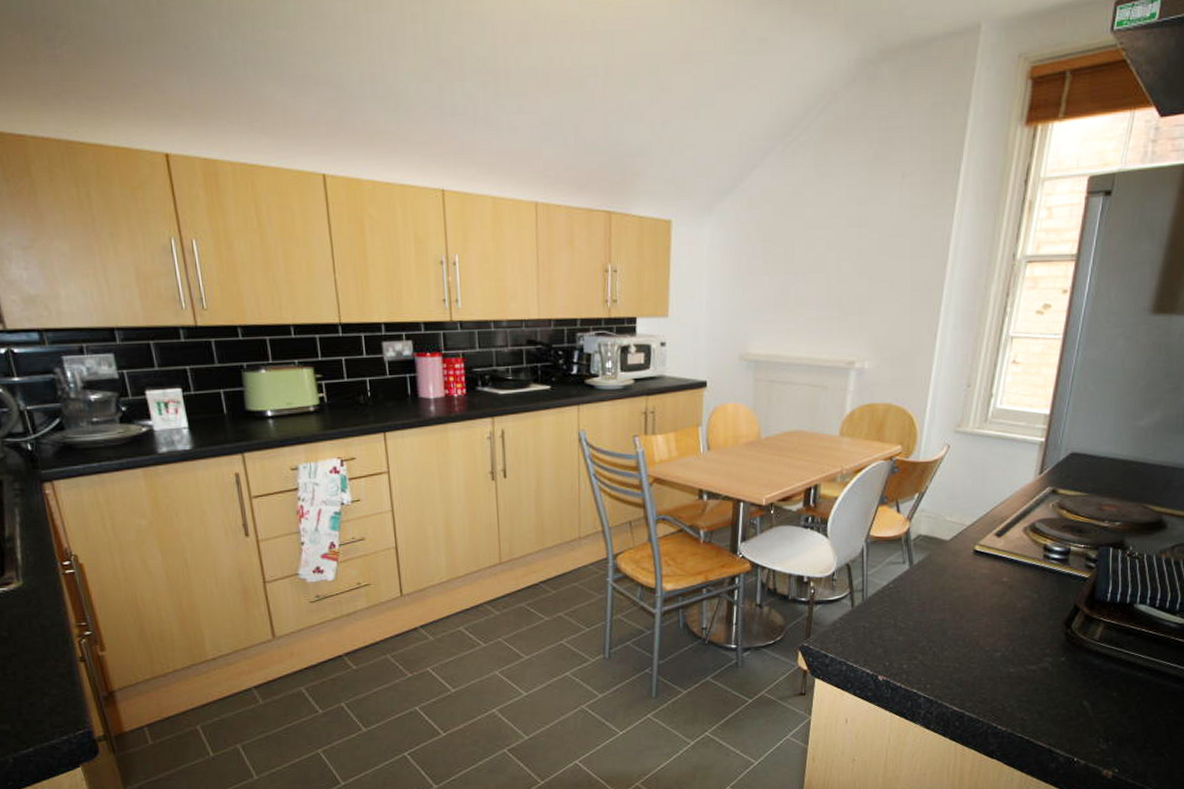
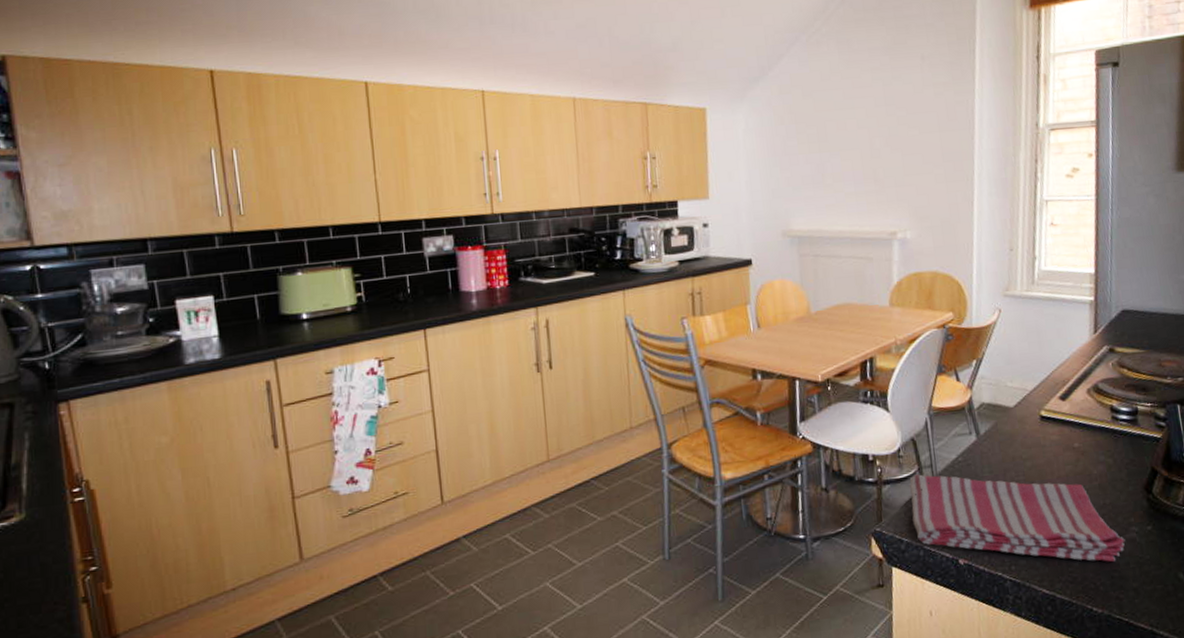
dish towel: none [839,597,1038,688] -> present [909,474,1126,563]

